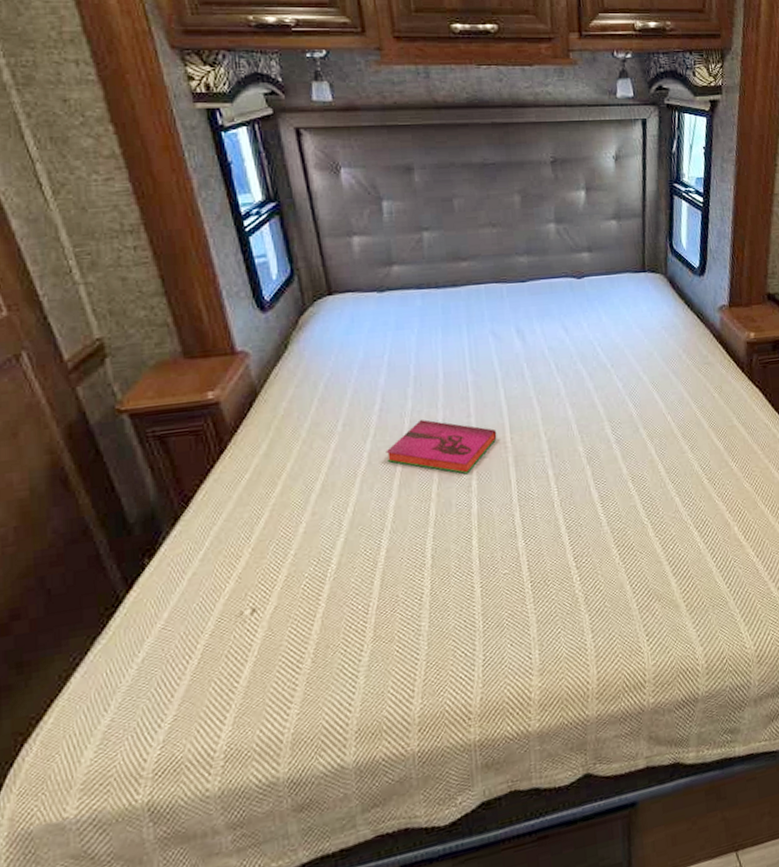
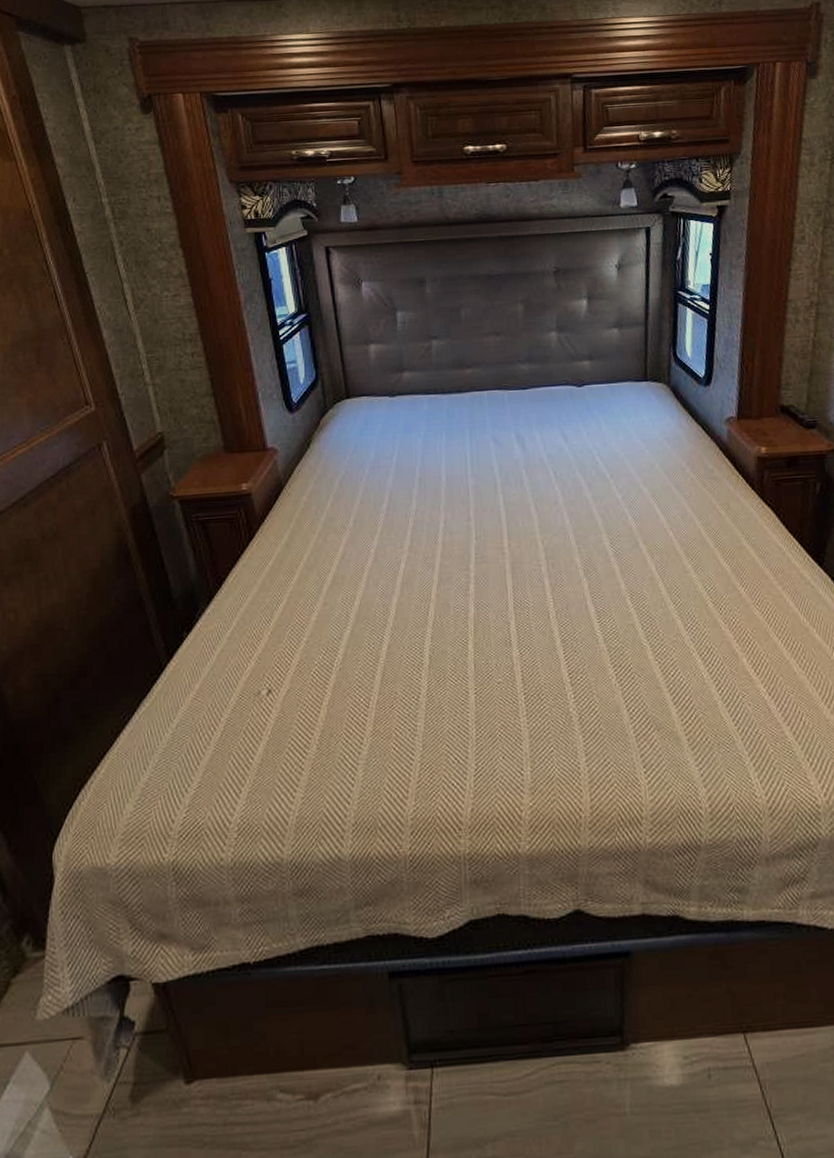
hardback book: present [386,420,497,474] -> none [391,520,495,578]

